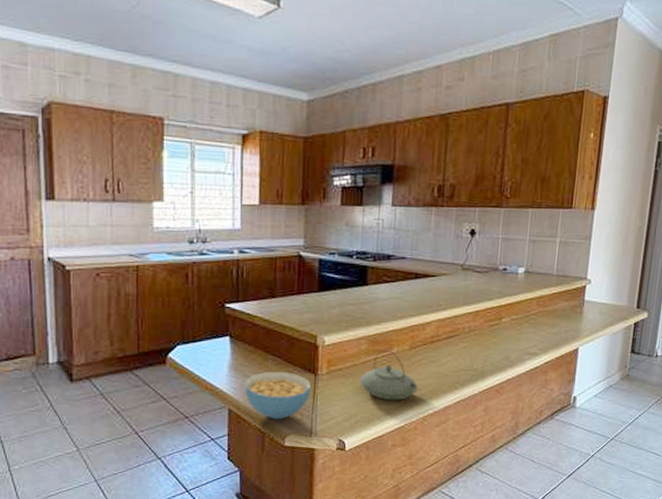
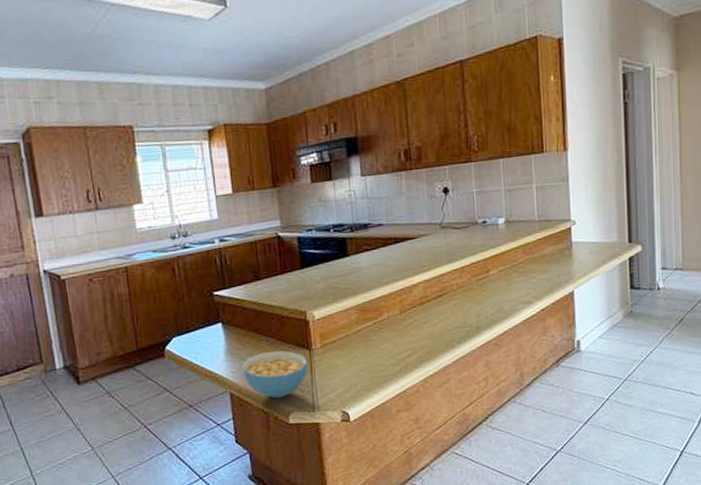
teapot: present [358,349,418,401] -> none [353,316,414,367]

